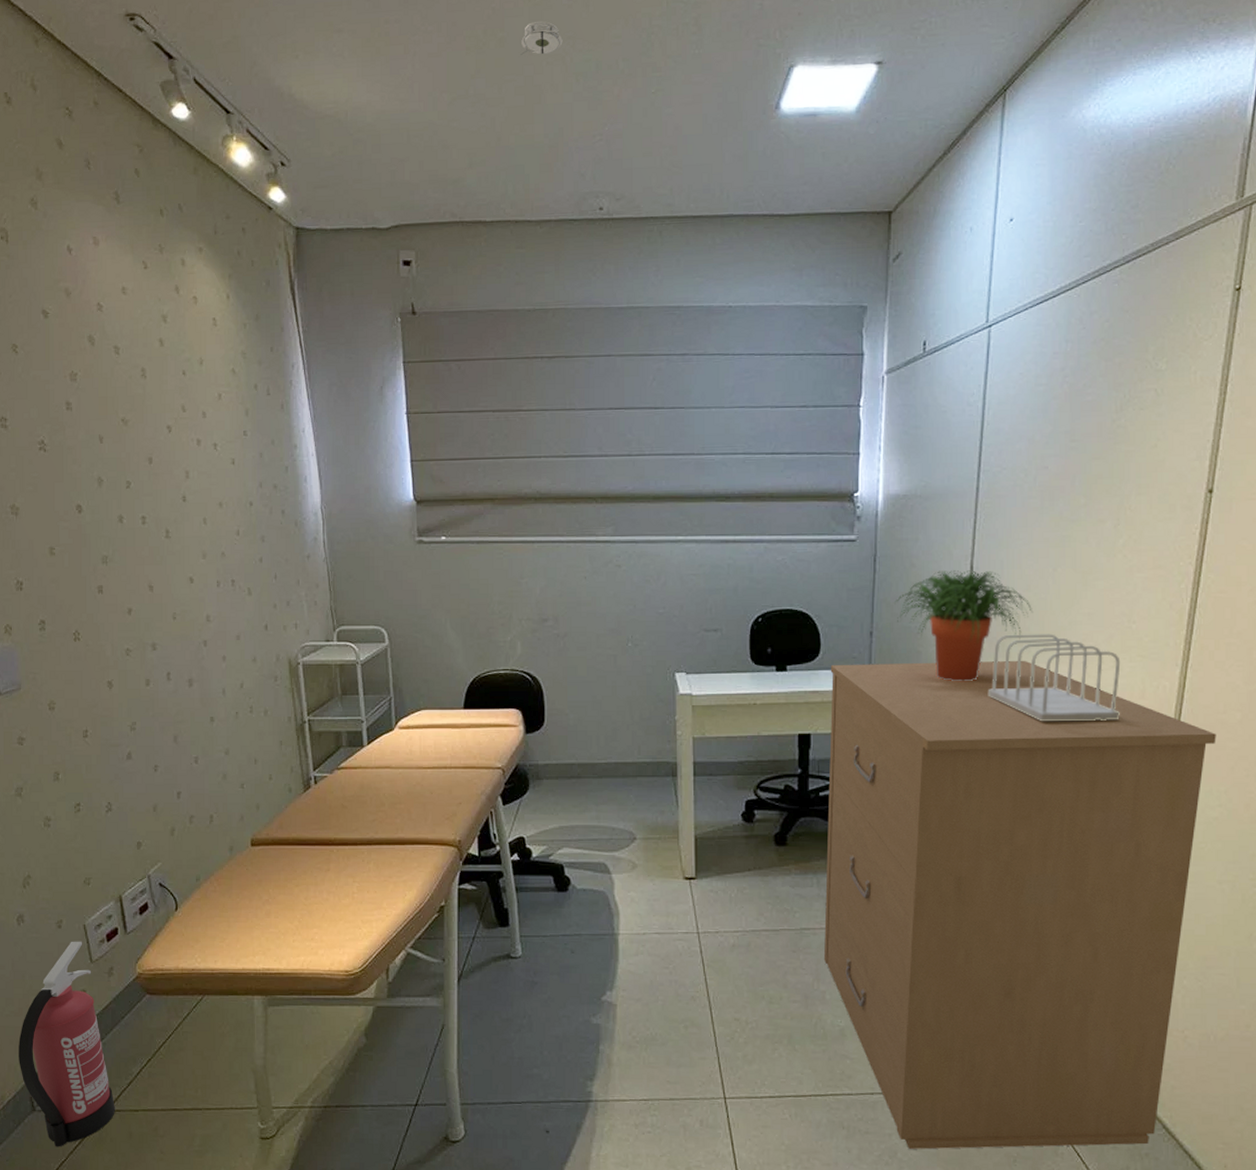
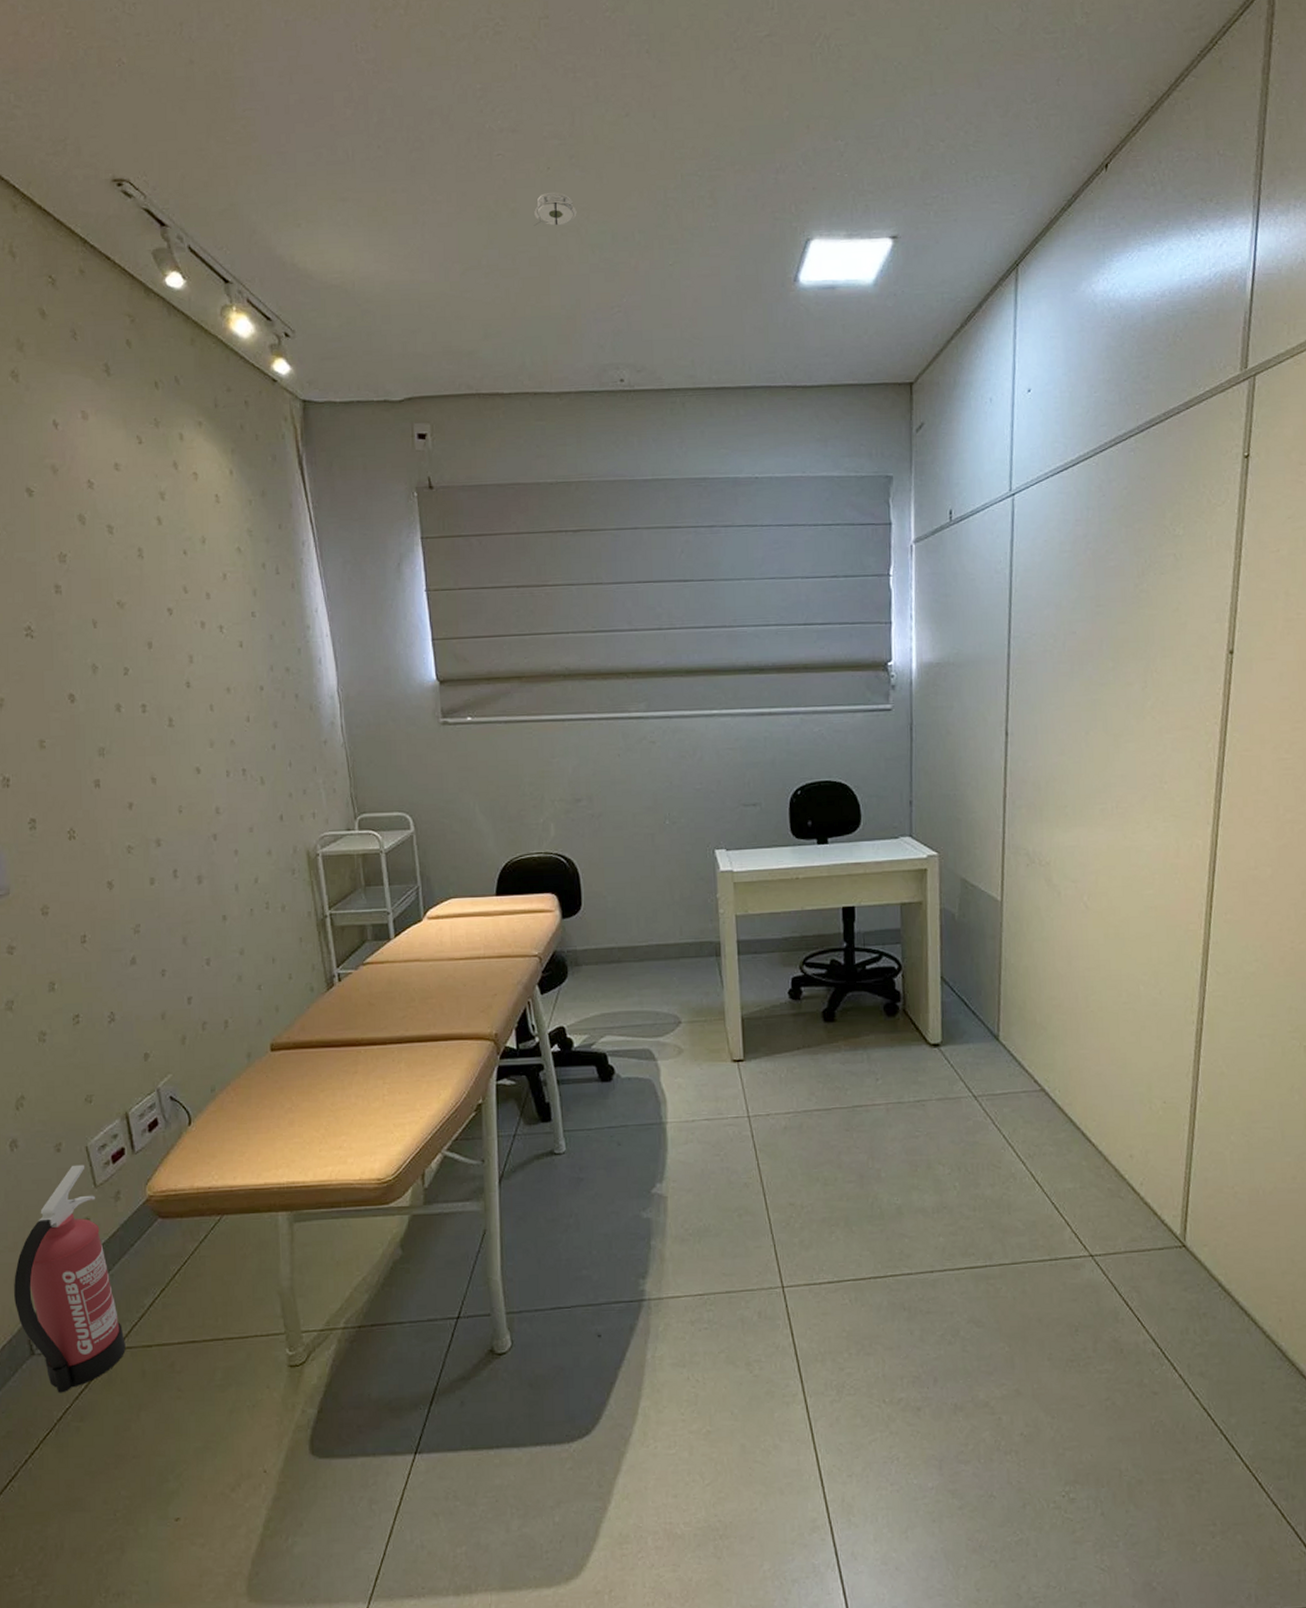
filing cabinet: present [823,660,1216,1150] -> none [871,824,1250,1326]
potted plant: present [894,570,1034,682] -> none [932,736,1069,848]
file sorter: present [987,634,1121,722] -> none [1028,797,1157,885]

